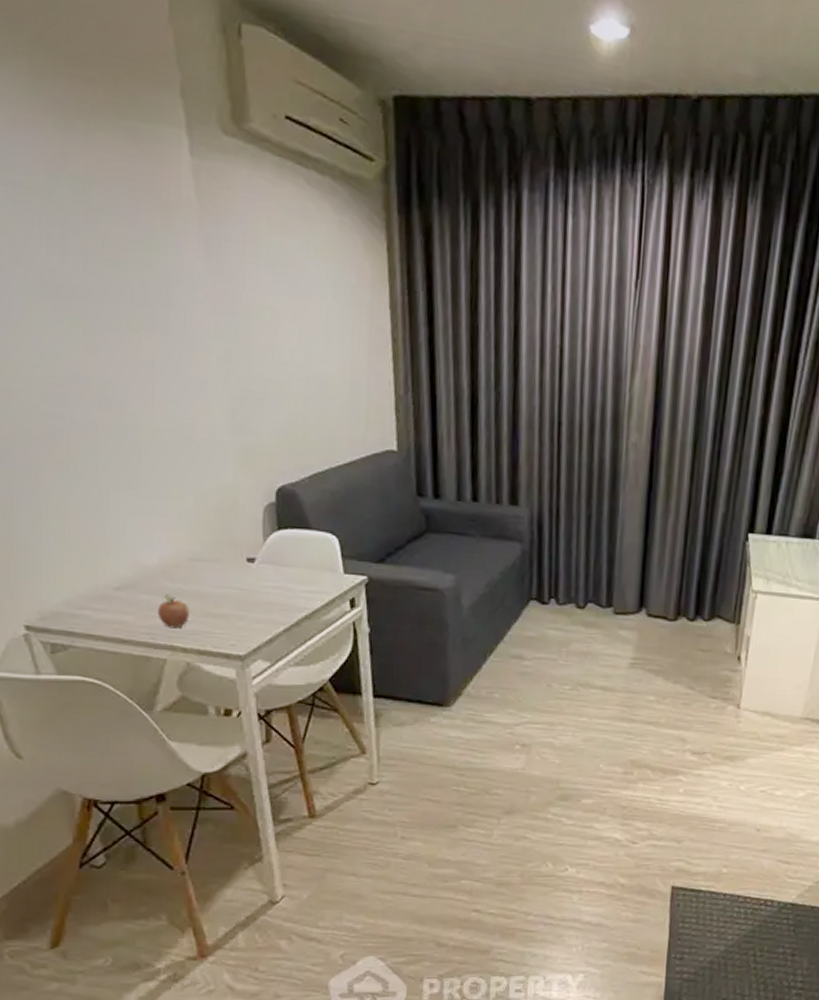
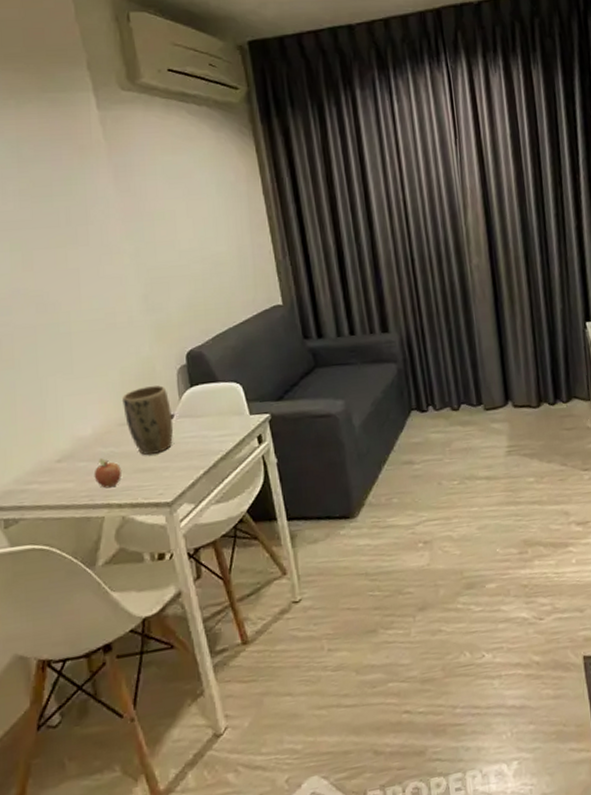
plant pot: none [196,520,254,600] -> present [122,385,174,456]

